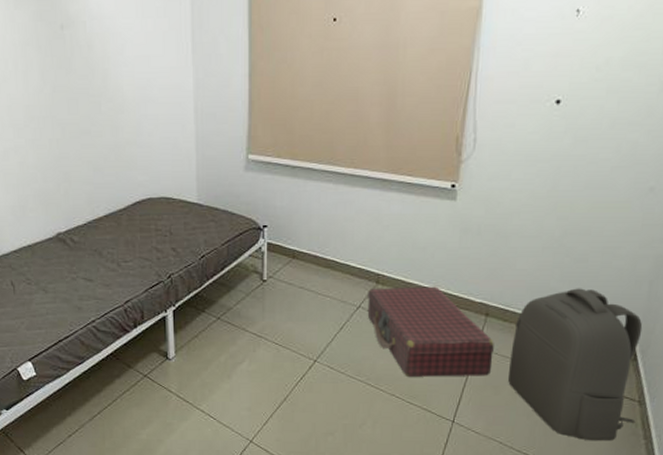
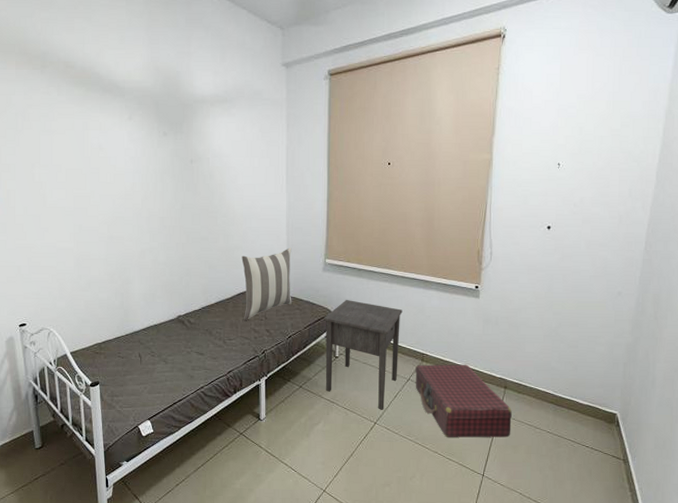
pillow: none [136,141,205,237] -> present [241,248,292,320]
nightstand: none [247,207,352,345] -> present [324,300,403,410]
backpack: present [508,288,643,441] -> none [524,368,622,493]

